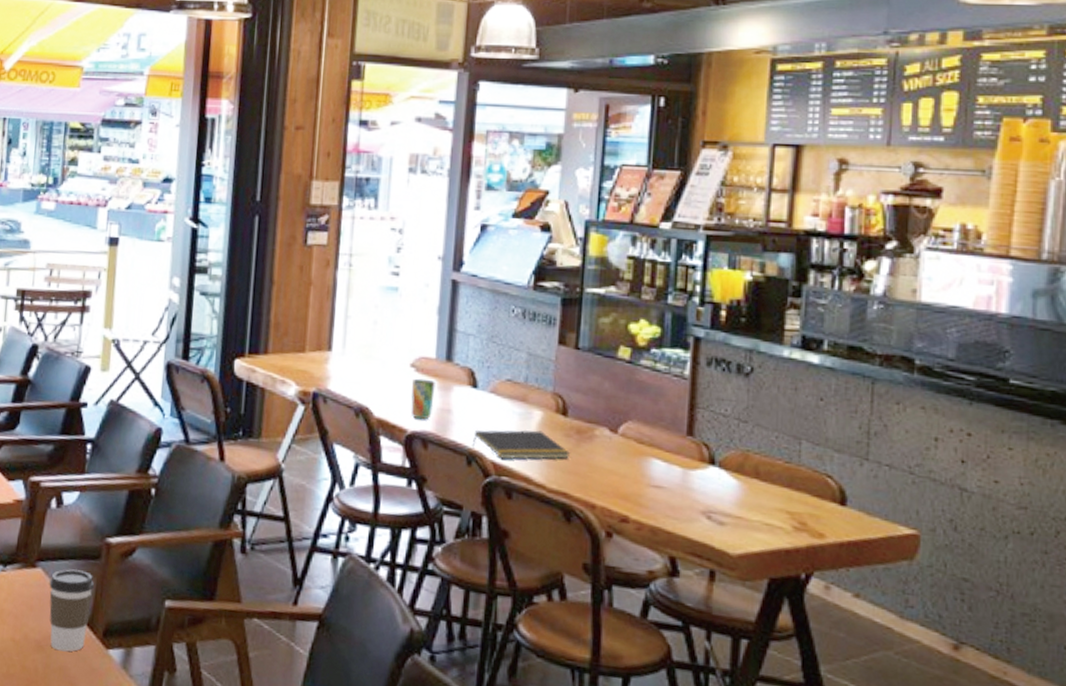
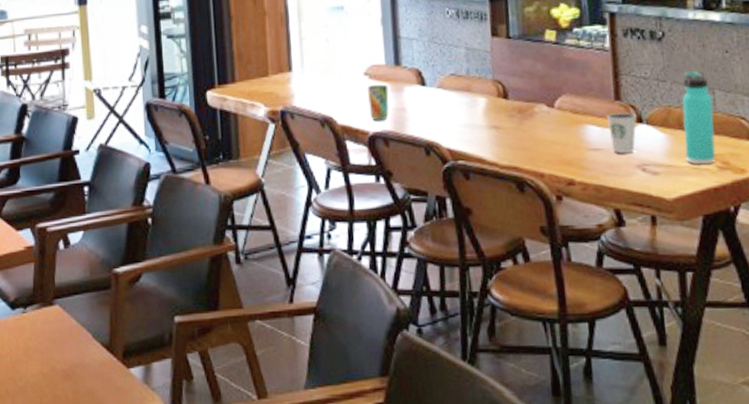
coffee cup: present [49,569,94,652] -> none [67,301,108,377]
notepad: present [471,430,571,459] -> none [428,115,516,145]
dixie cup: none [674,449,710,497] -> present [606,112,638,154]
thermos bottle: none [758,414,799,523] -> present [682,70,716,165]

